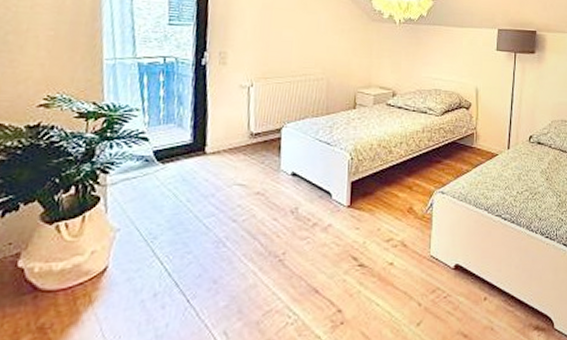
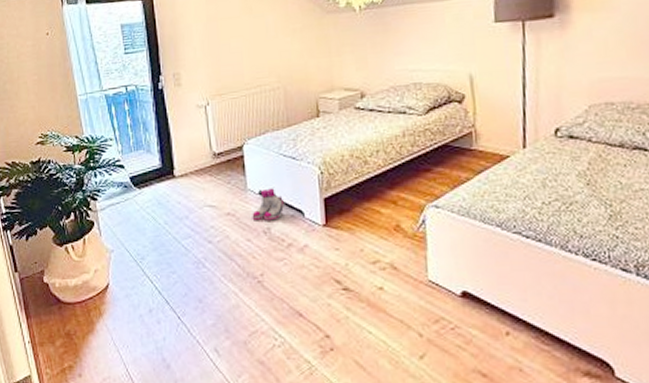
boots: none [281,170,315,201] -> present [252,188,285,221]

